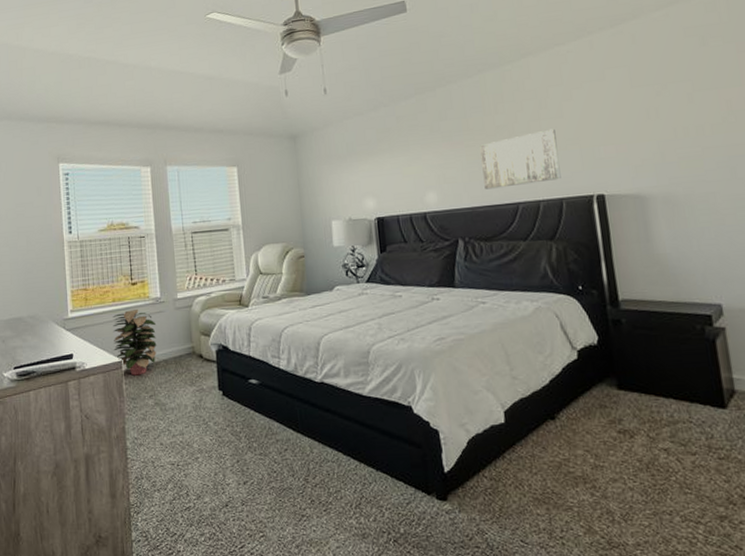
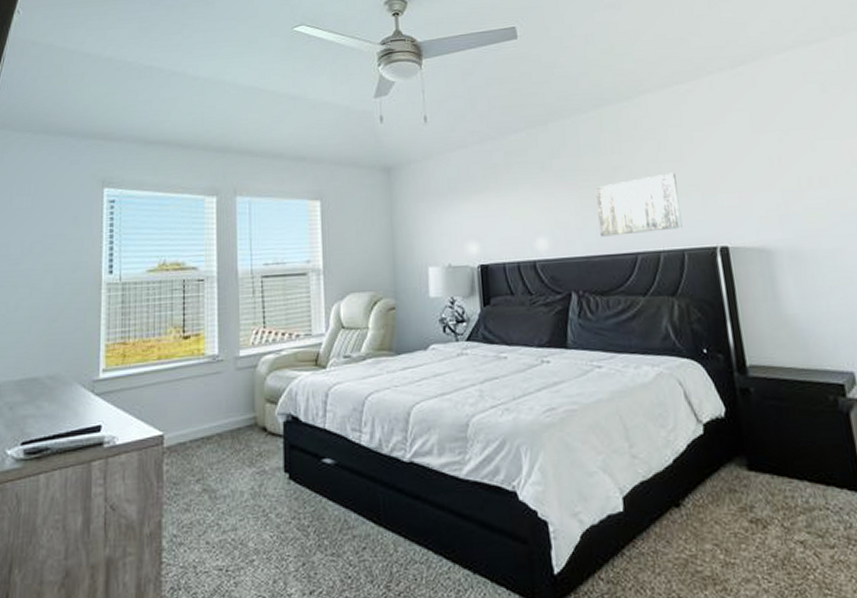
decorative plant: present [112,309,159,376] -> none [154,369,211,454]

